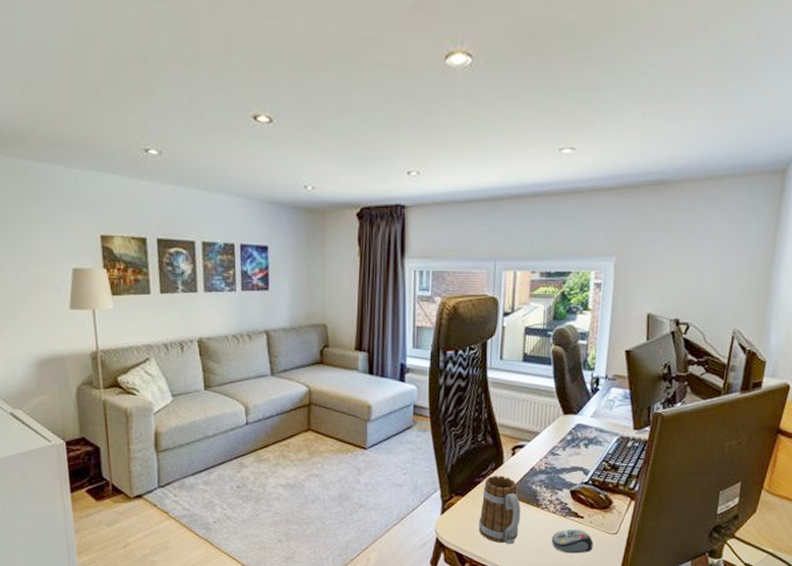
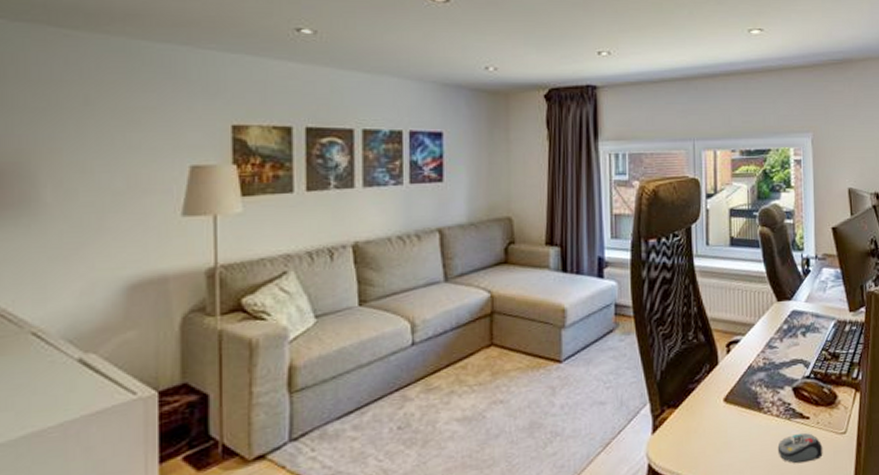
mug: present [478,475,521,545] -> none [696,378,742,462]

